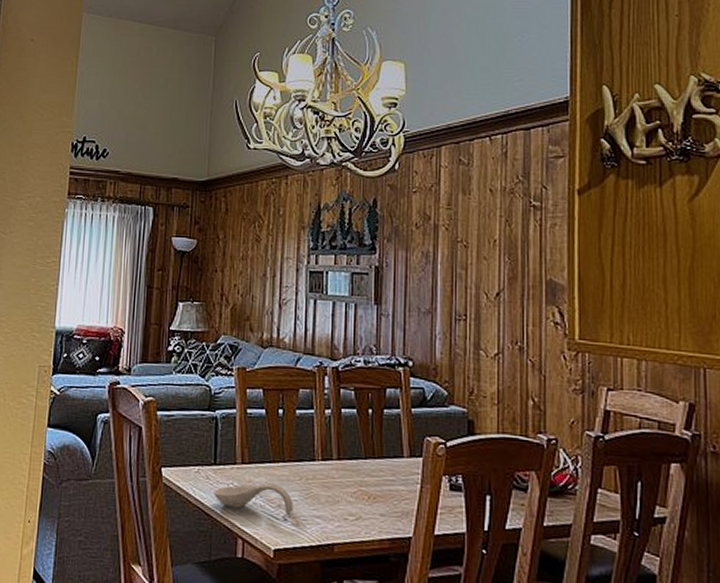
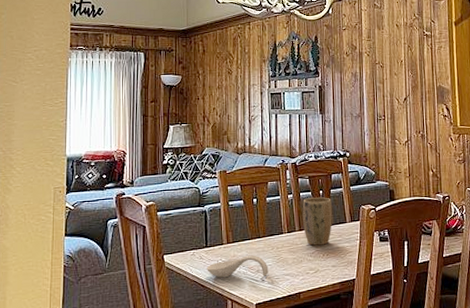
plant pot: none [343,417,384,484] -> present [303,197,332,246]

